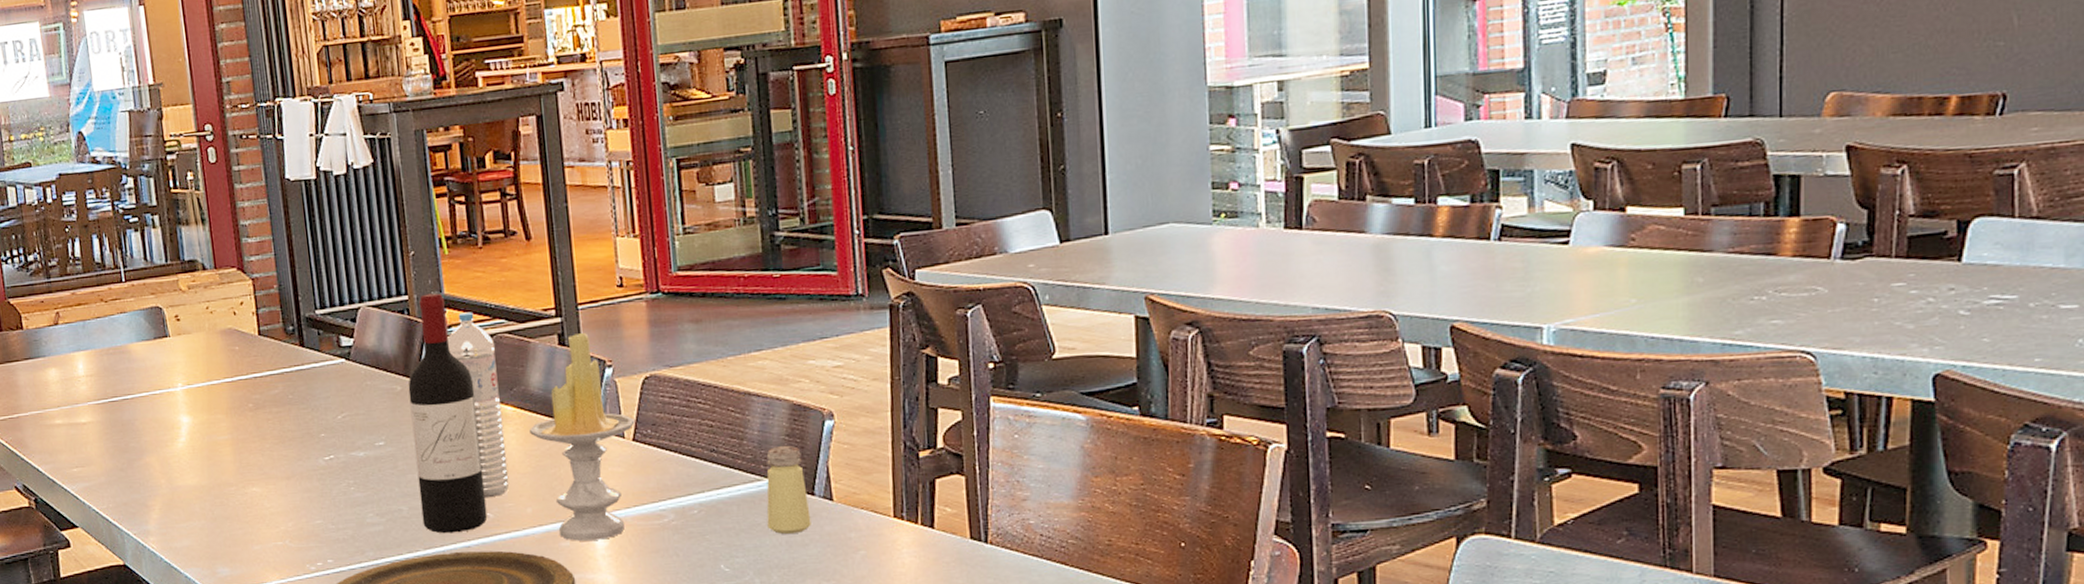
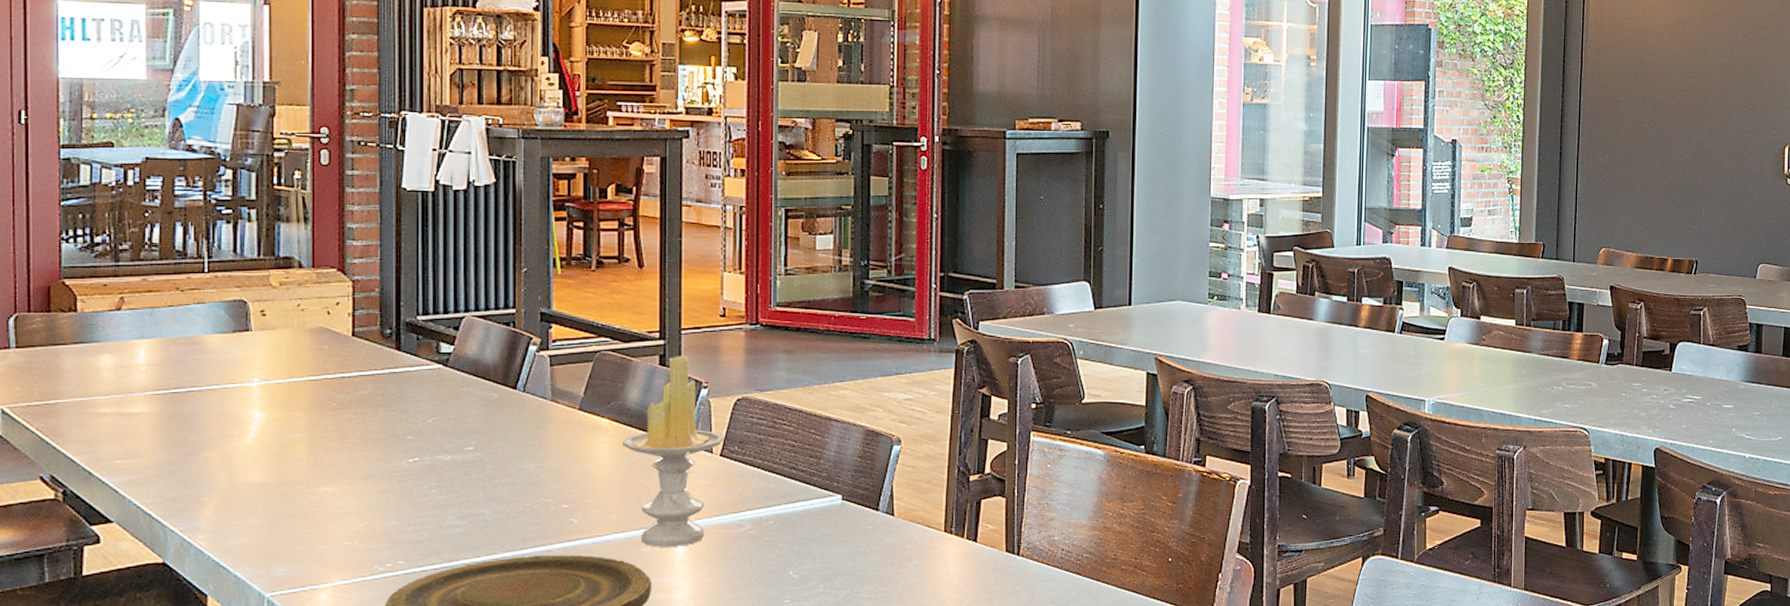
wine bottle: present [408,293,488,534] -> none [505,309,572,538]
water bottle: present [446,312,509,498] -> none [550,329,598,504]
saltshaker: present [766,445,811,534] -> none [835,465,874,544]

